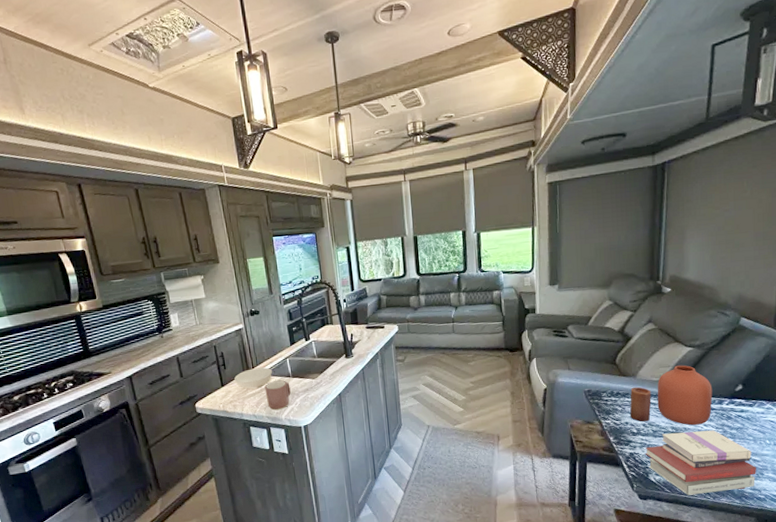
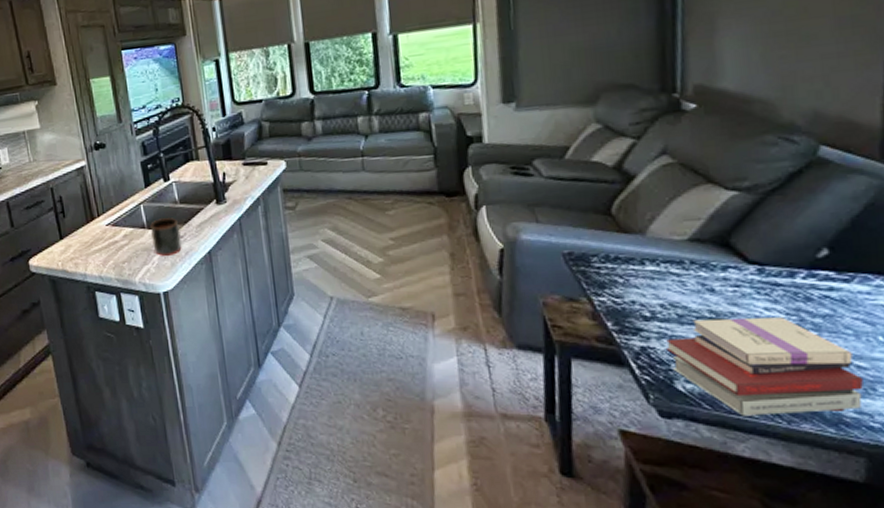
bowl: present [234,367,273,390] -> none [76,215,123,244]
mug: present [264,380,291,411] -> none [113,232,146,271]
mug: none [294,368,319,398] -> present [150,216,182,256]
candle: present [629,386,651,422] -> none [636,248,673,302]
vase: present [657,365,713,426] -> none [681,217,777,309]

